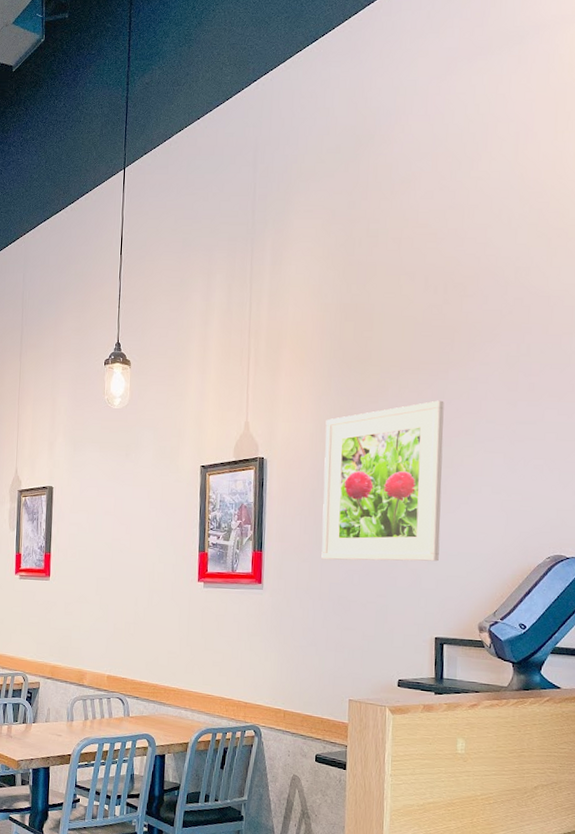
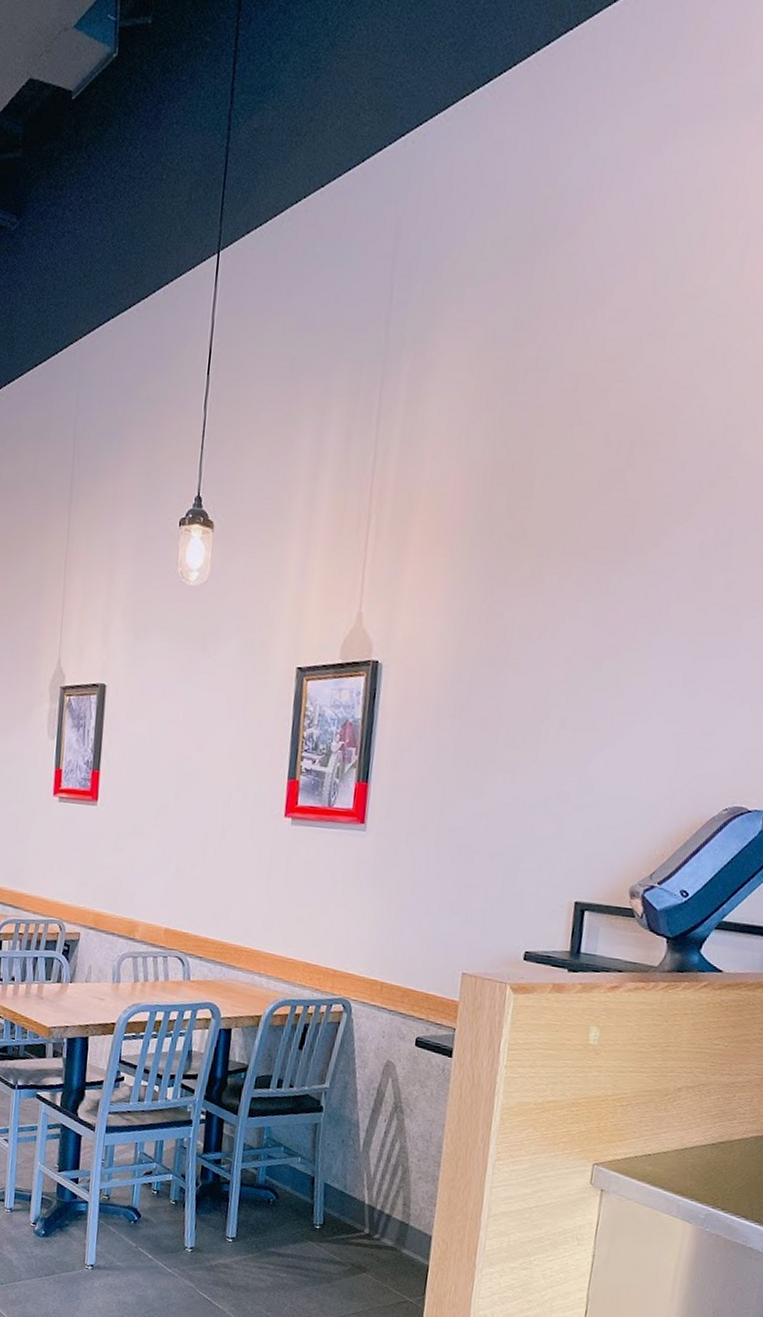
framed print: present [321,400,444,562] -> none [442,598,615,807]

